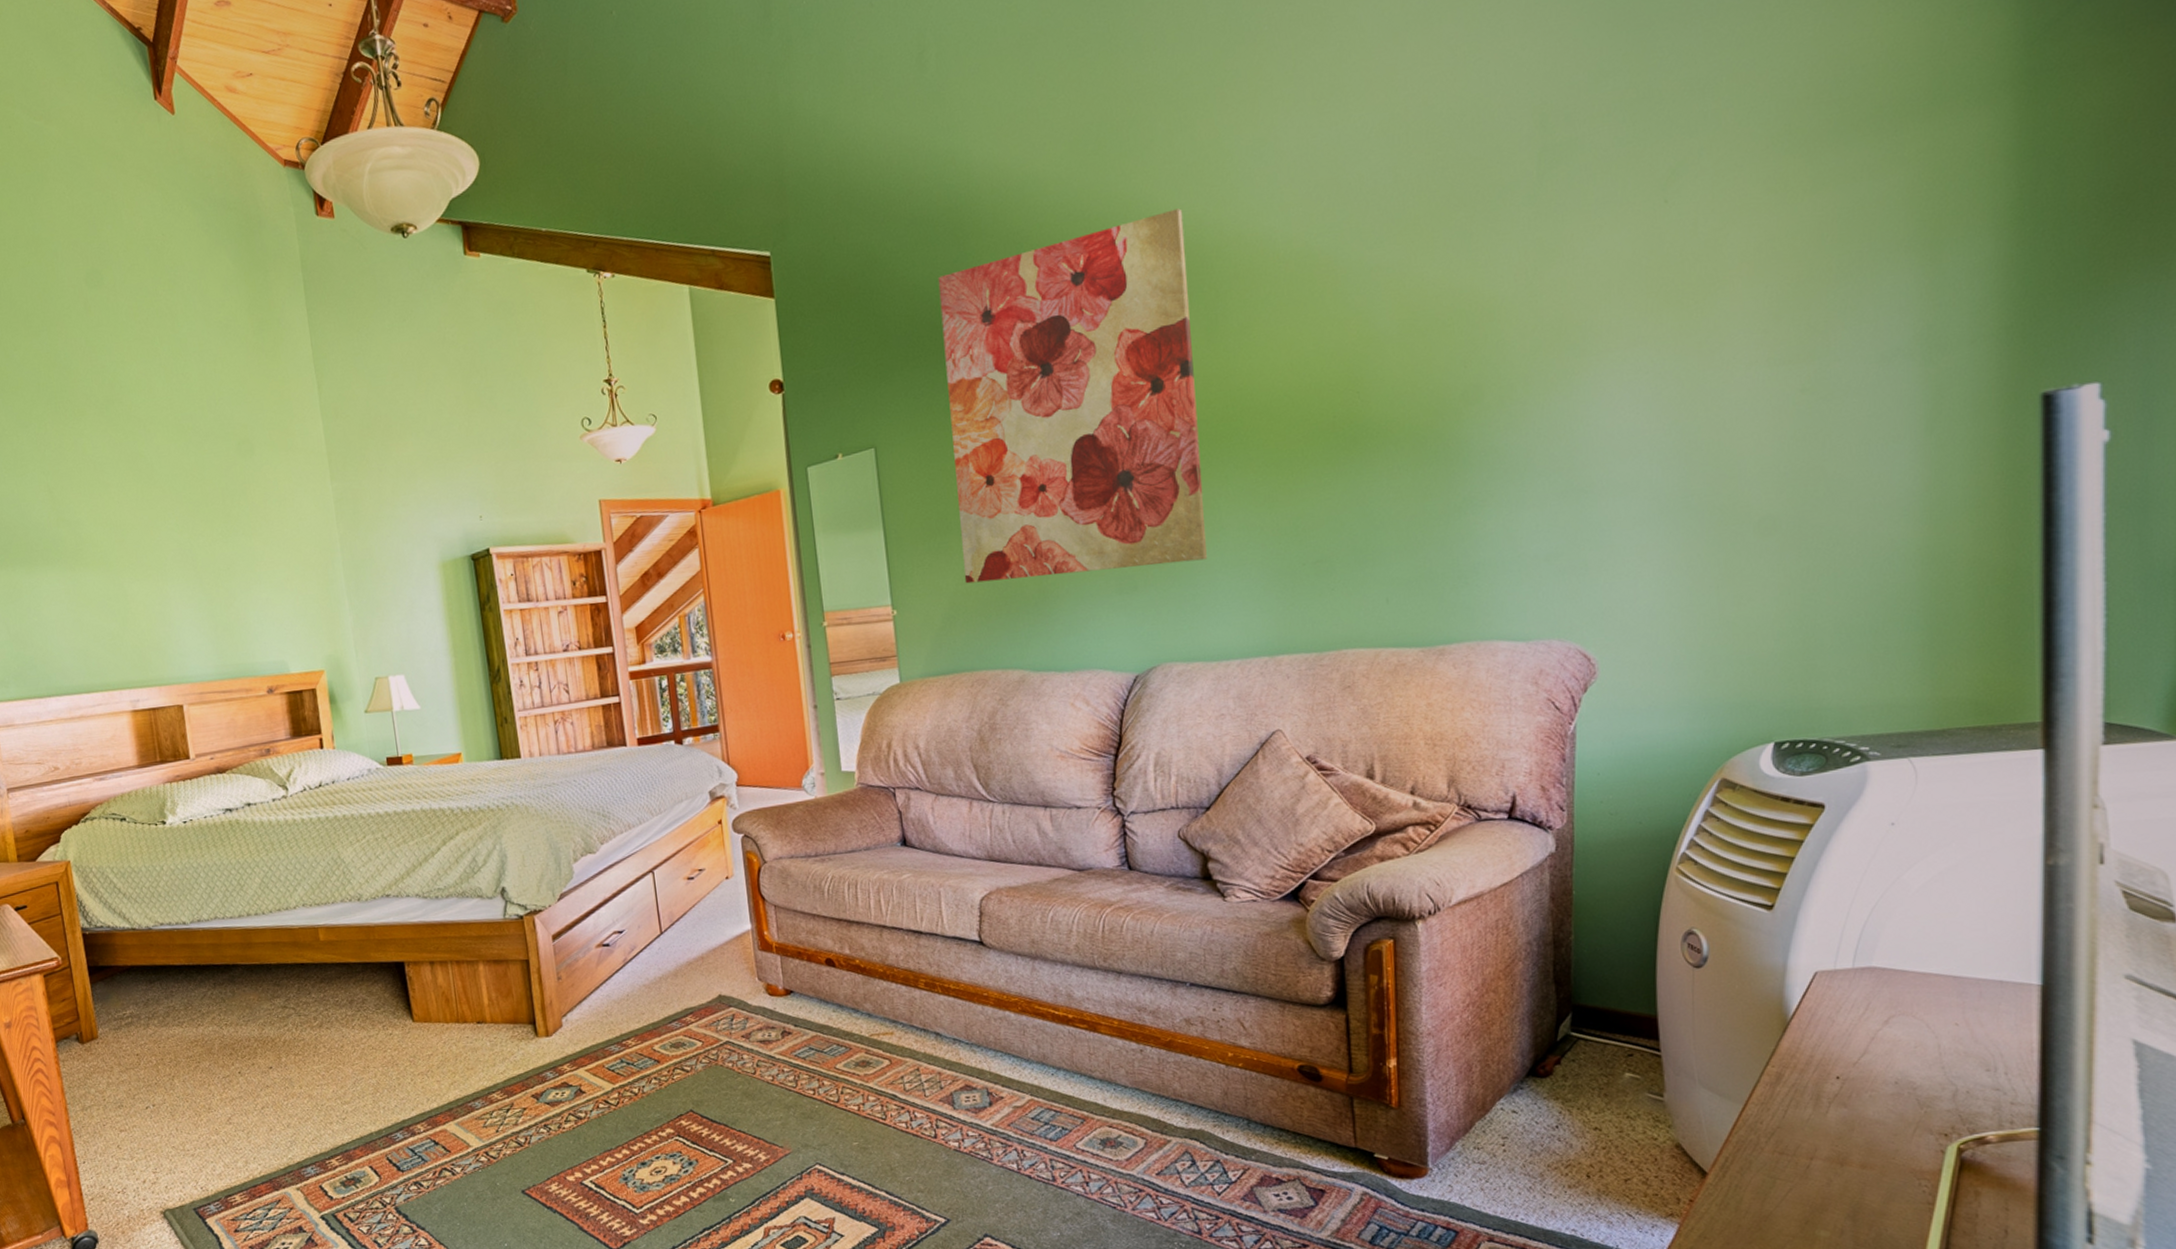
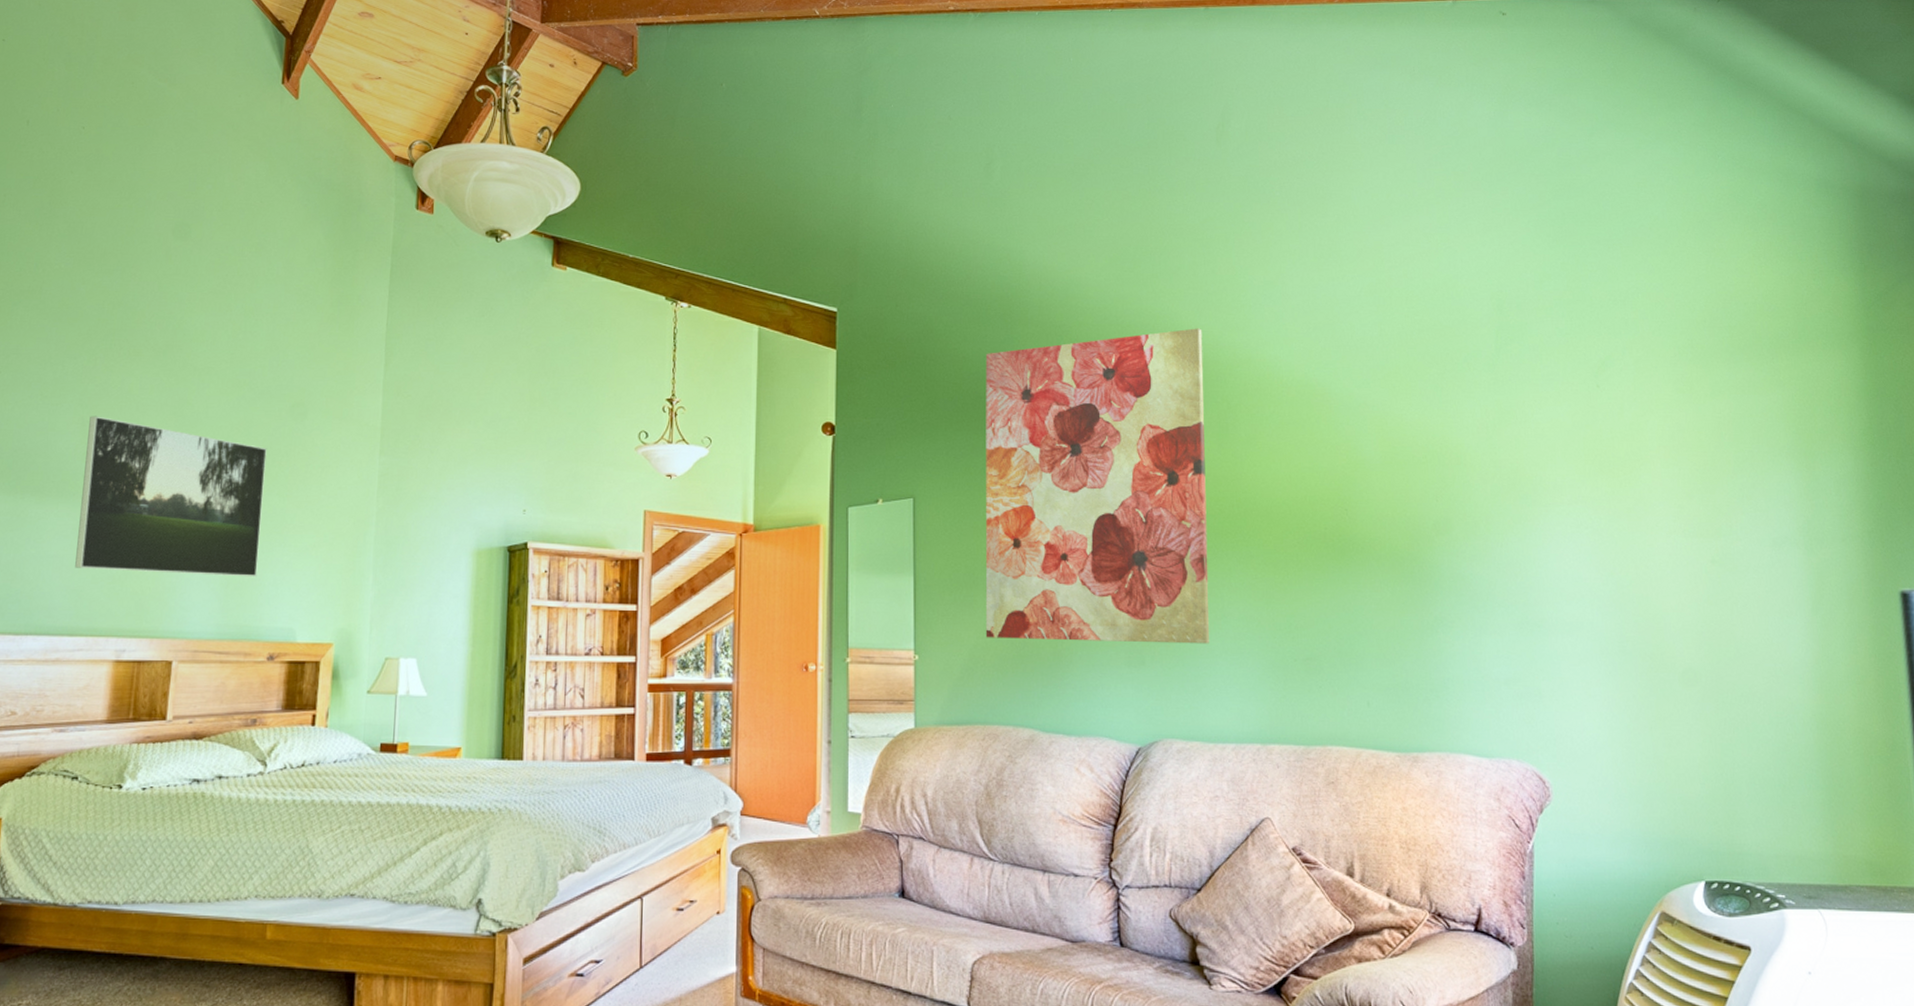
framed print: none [54,481,241,630] -> present [75,416,267,577]

